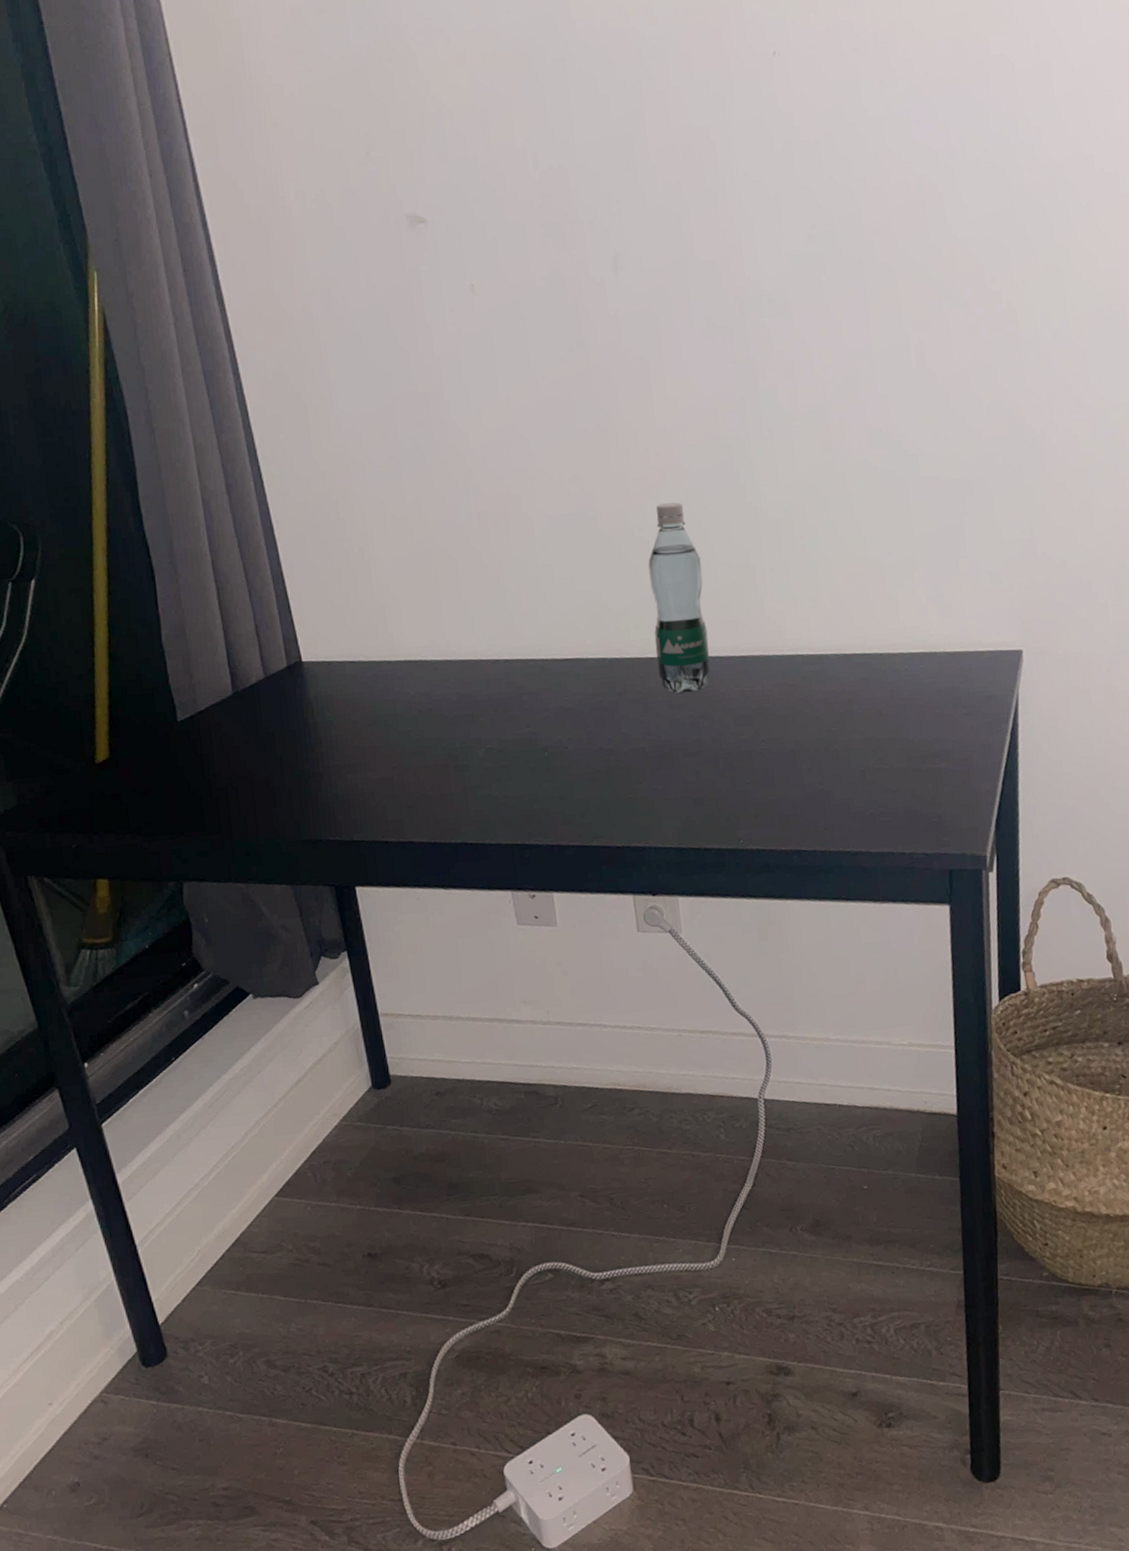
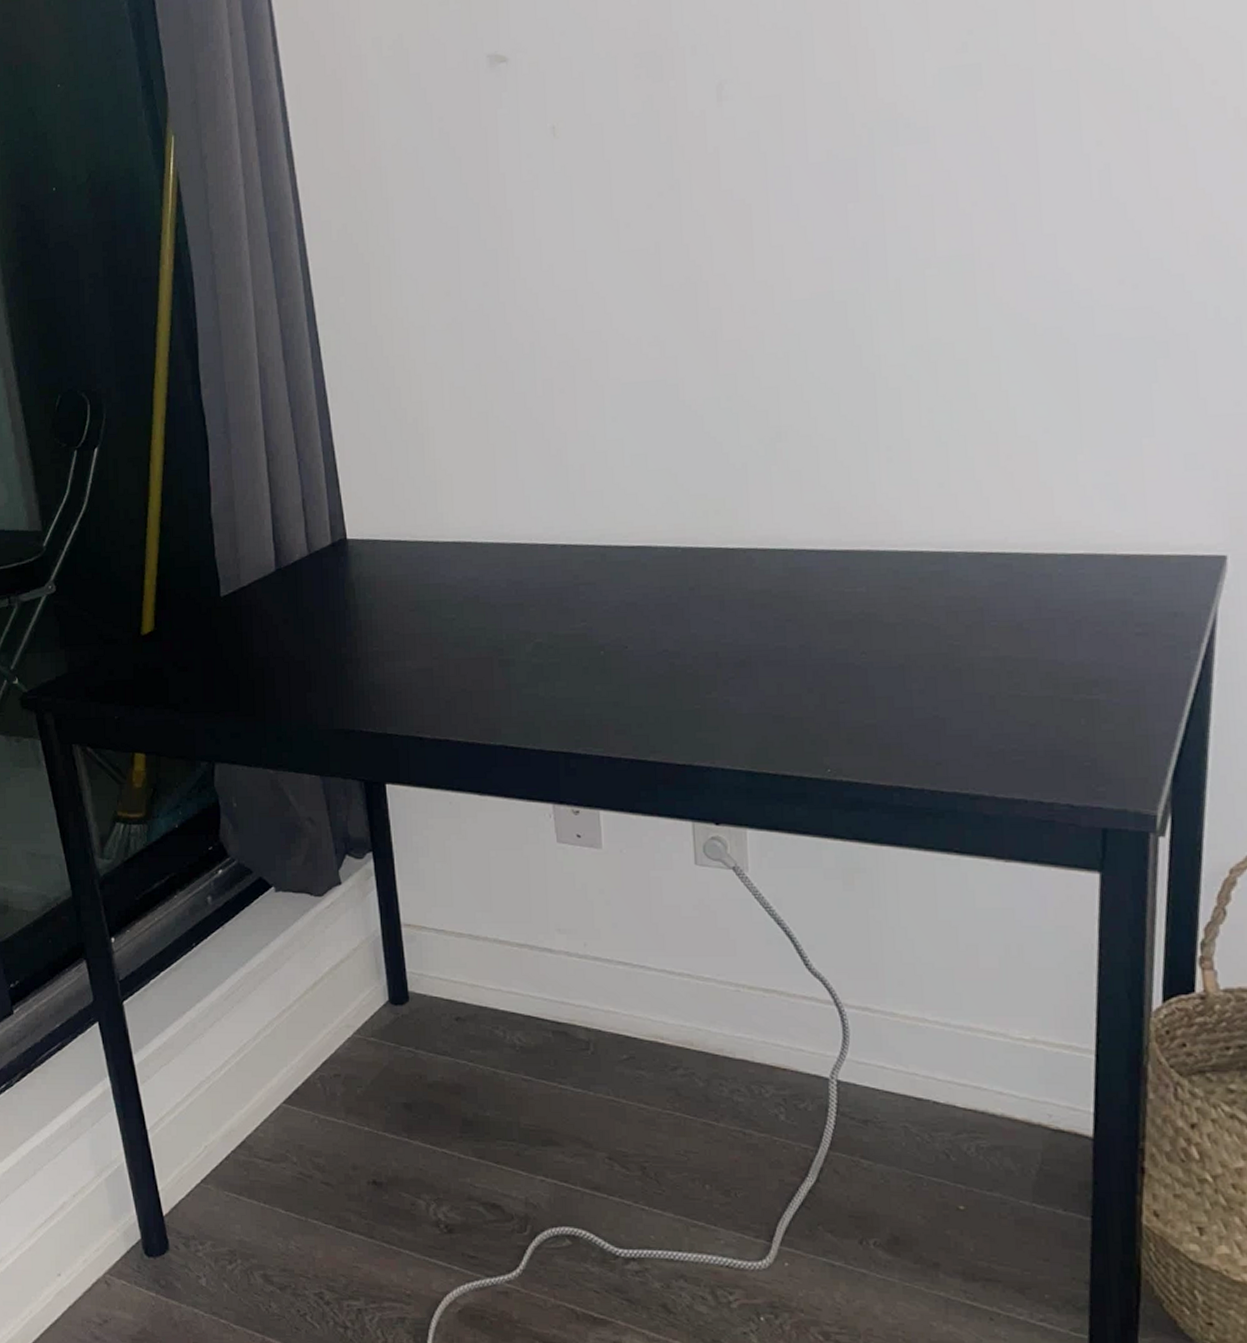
bottle: present [648,502,711,693] -> none [735,367,804,591]

